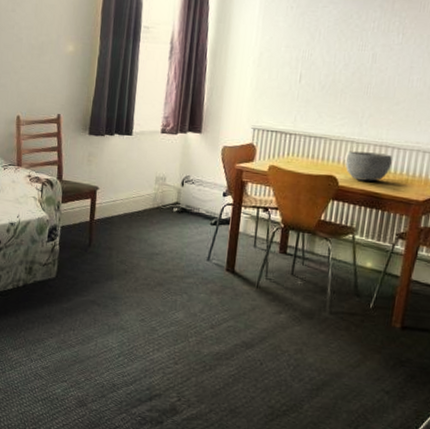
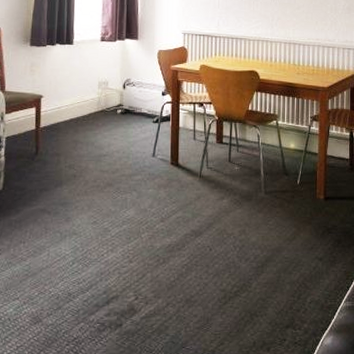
bowl: present [344,151,392,181] -> none [262,49,300,74]

